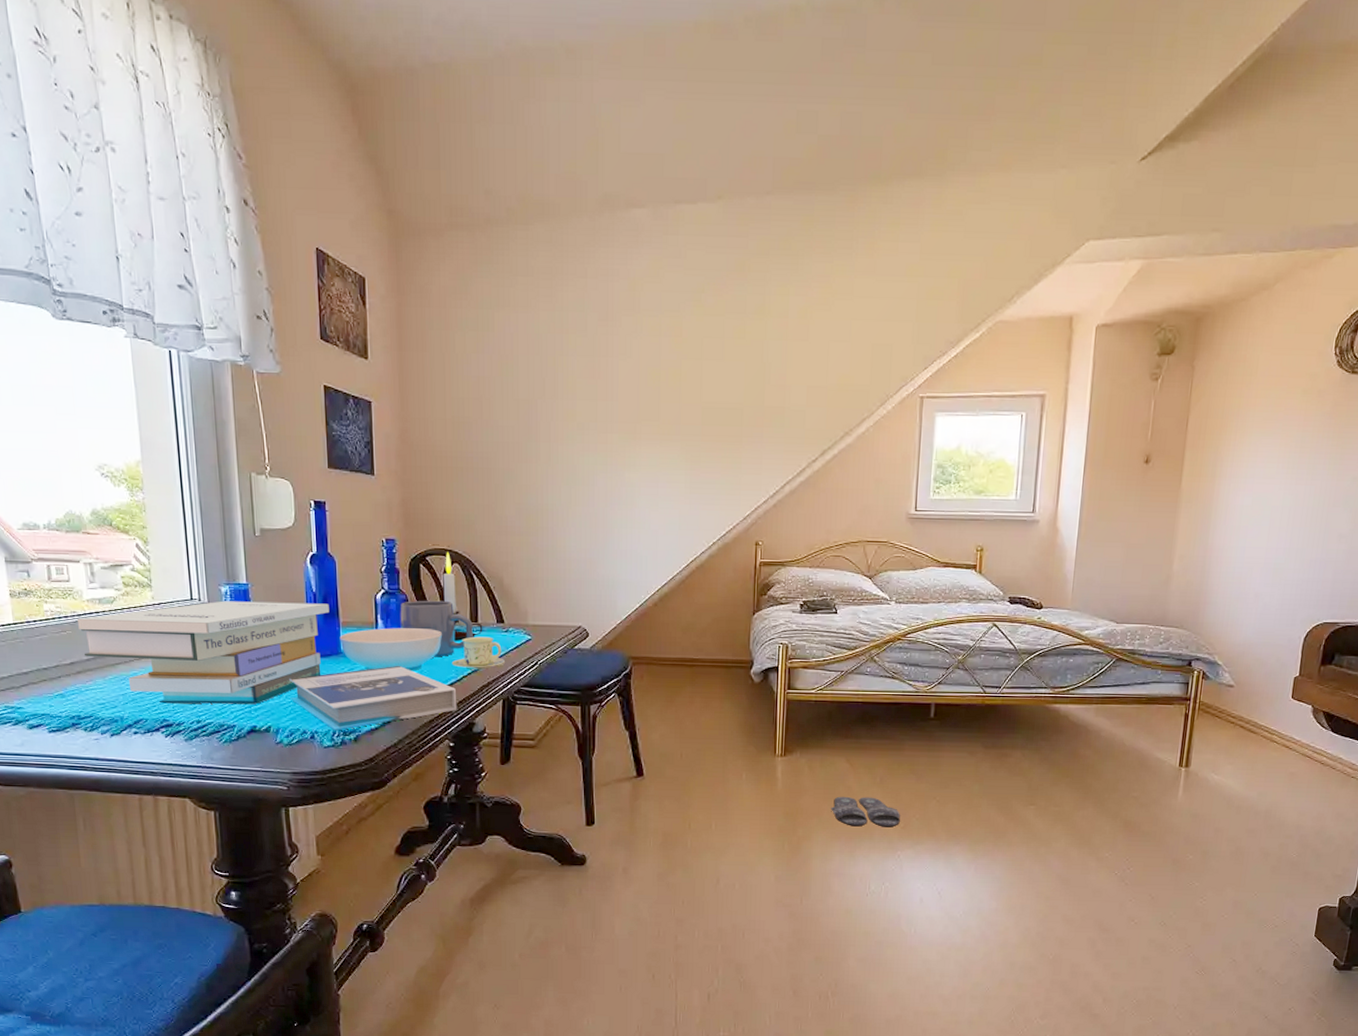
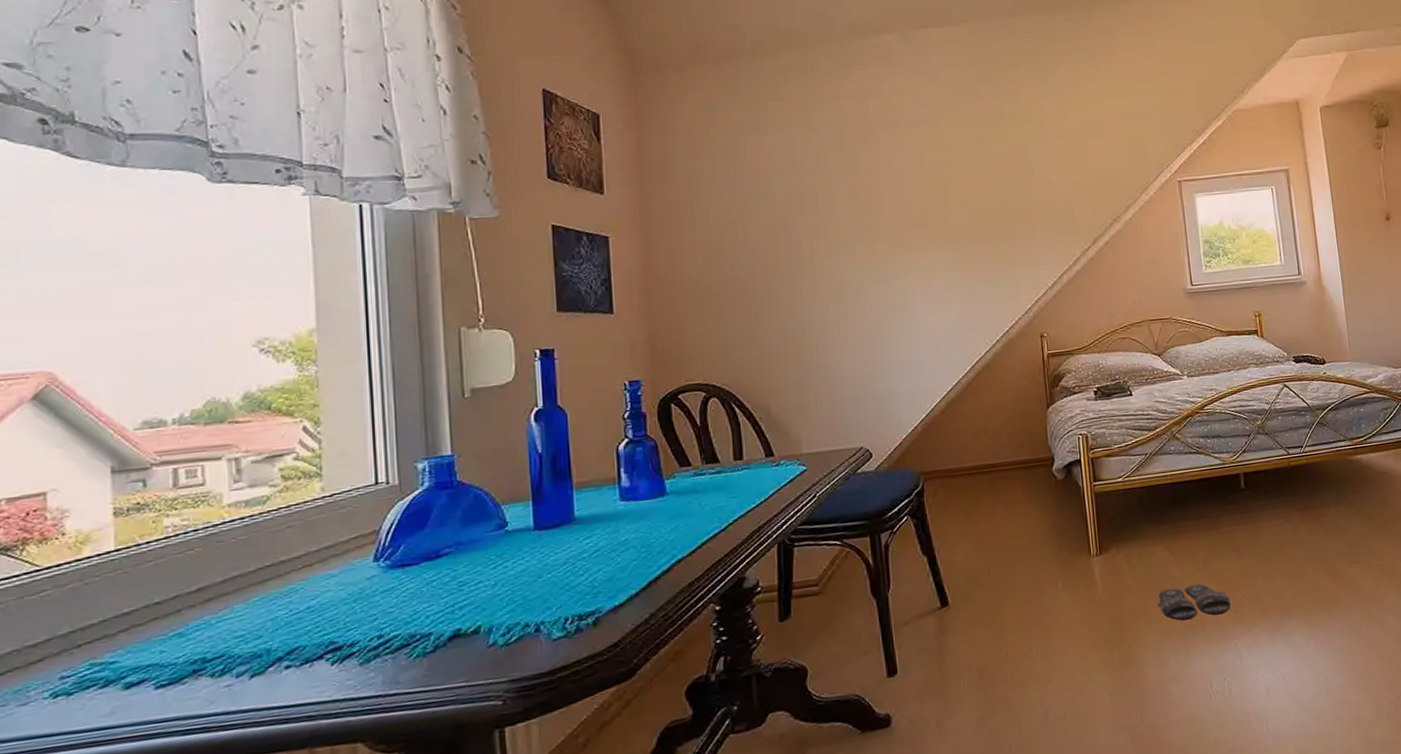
books: present [78,601,329,704] -> none [212,464,560,622]
hardback book: present [289,665,457,731] -> none [507,523,723,617]
bowl: present [339,628,443,671] -> none [572,475,702,536]
mug: present [400,600,473,657] -> none [648,440,738,508]
candle: present [443,552,483,641] -> none [699,387,750,485]
cup and saucer: present [451,636,506,670] -> none [713,474,779,515]

